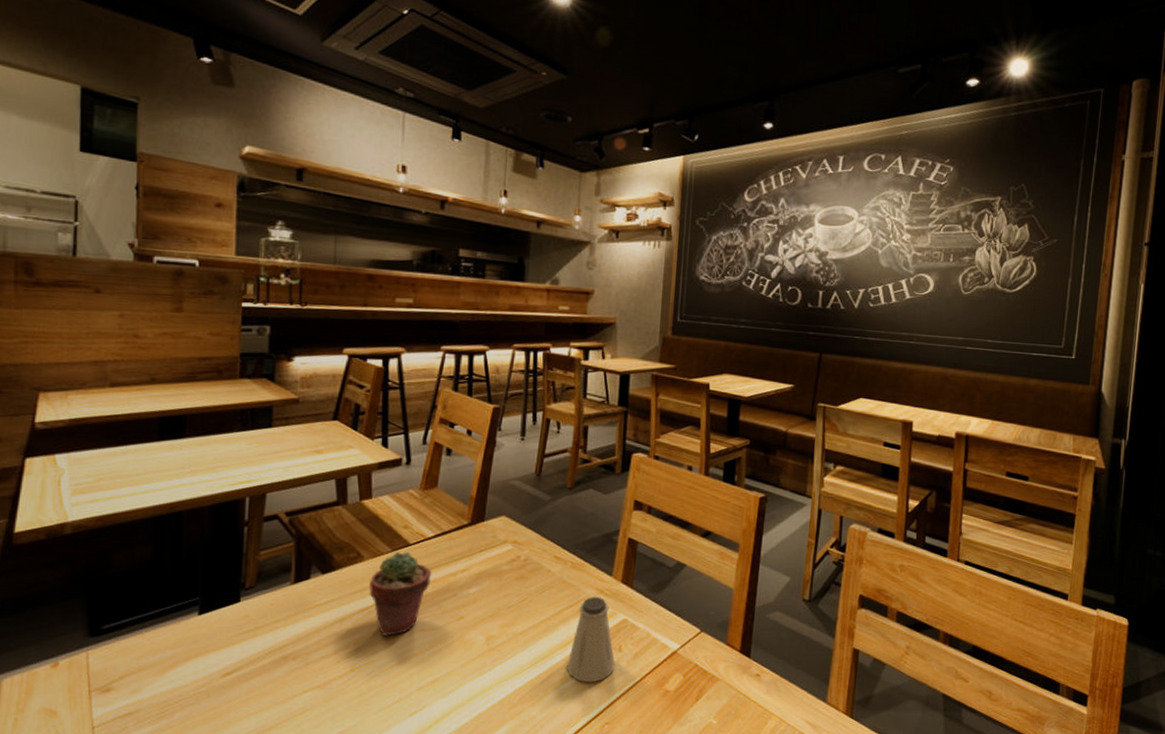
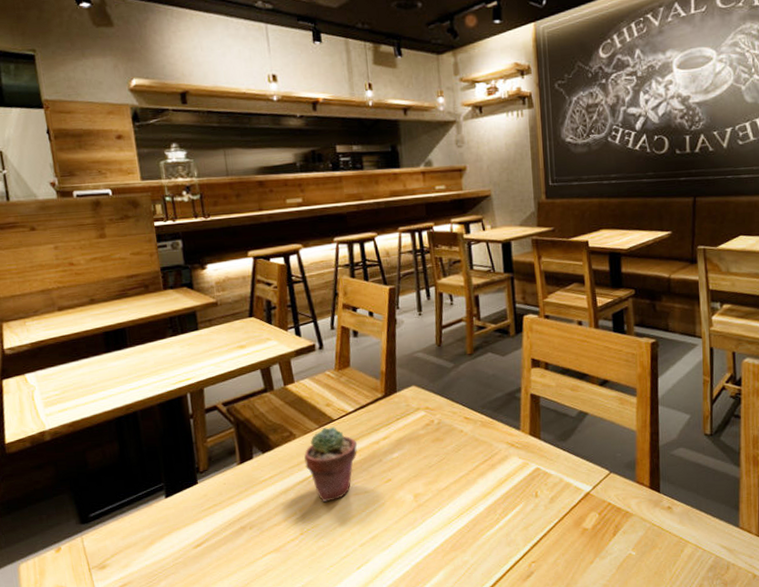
saltshaker: present [566,596,615,683] -> none [489,449,534,528]

